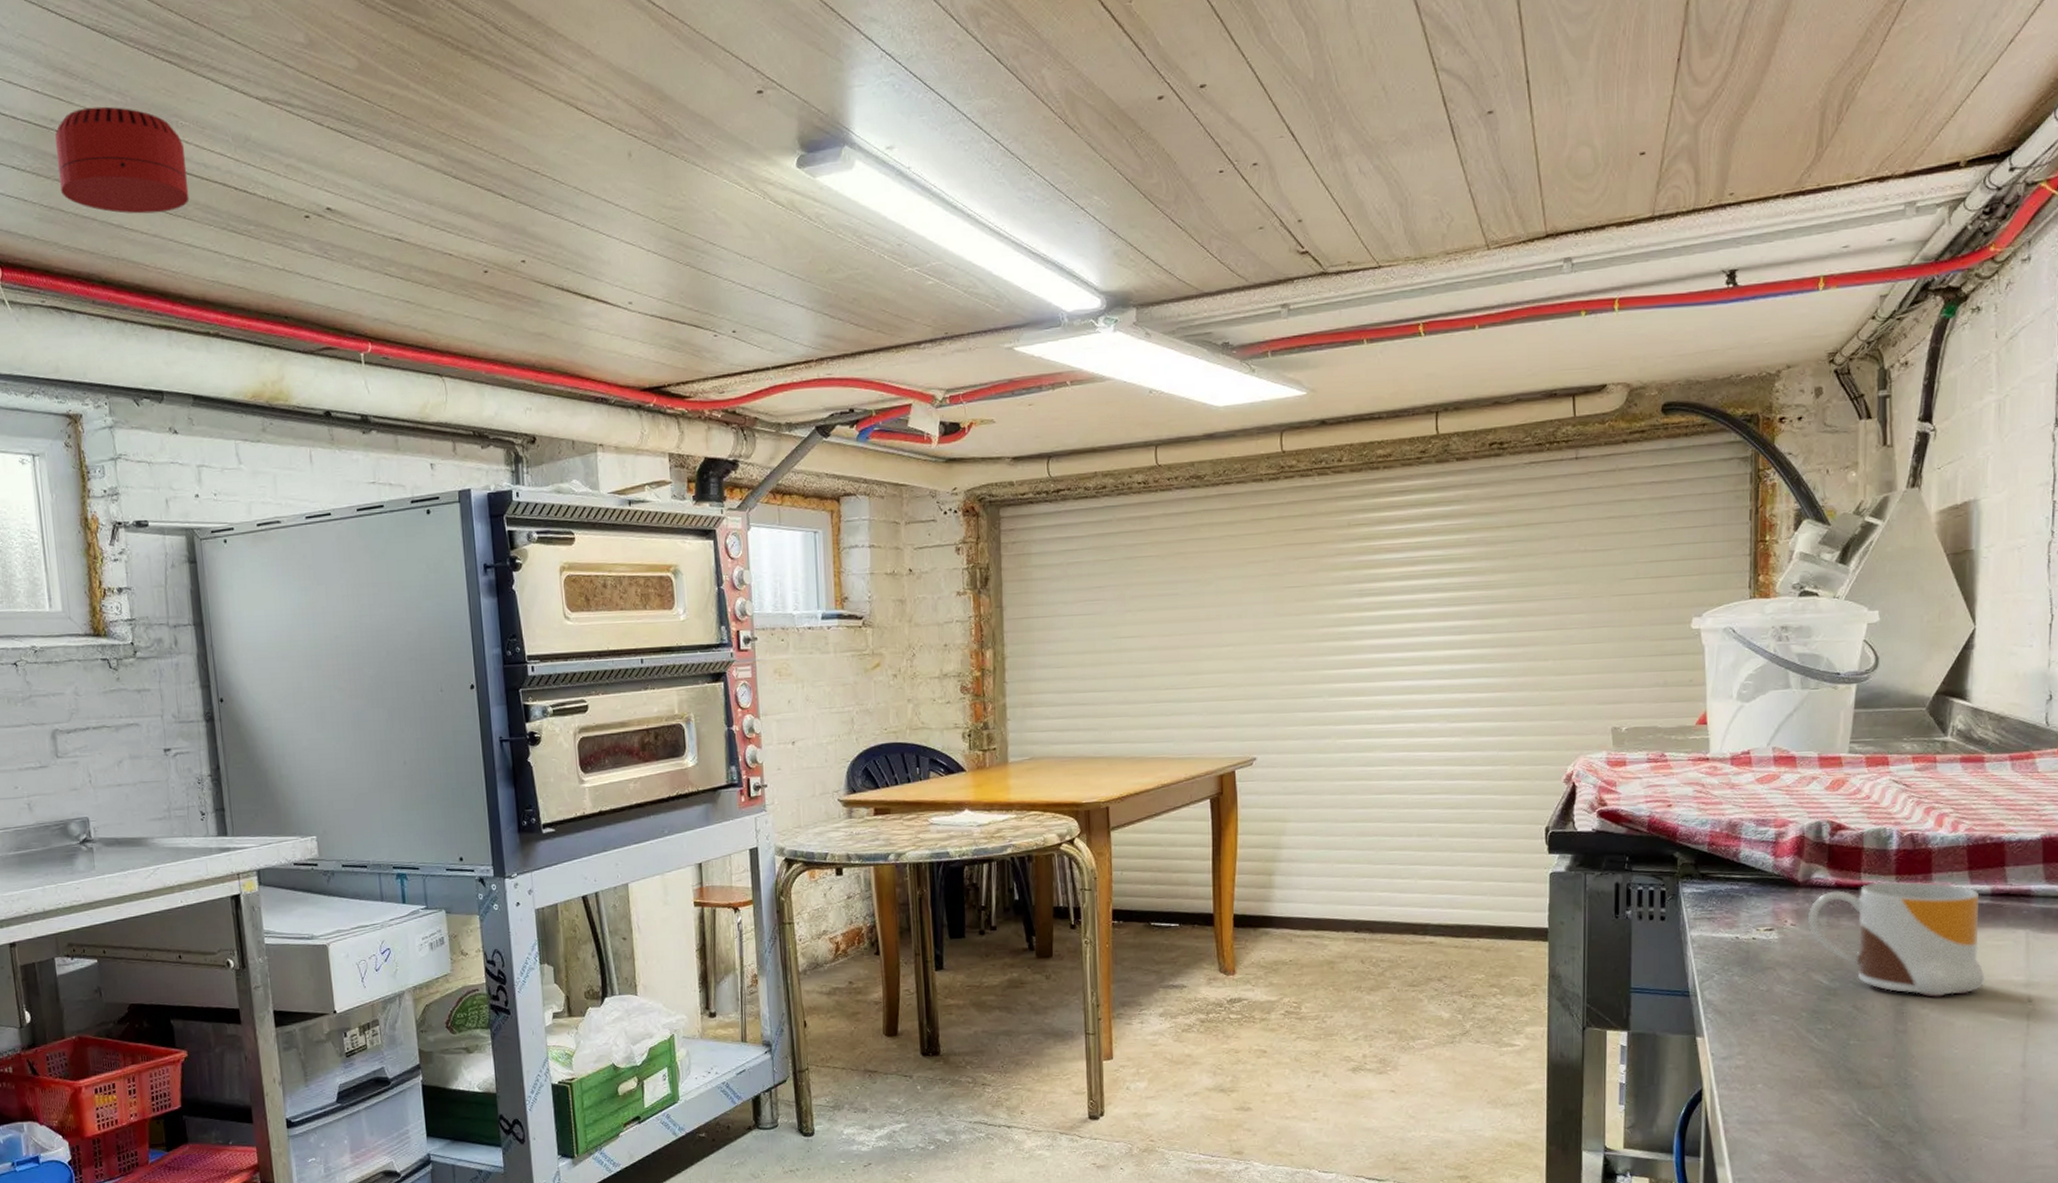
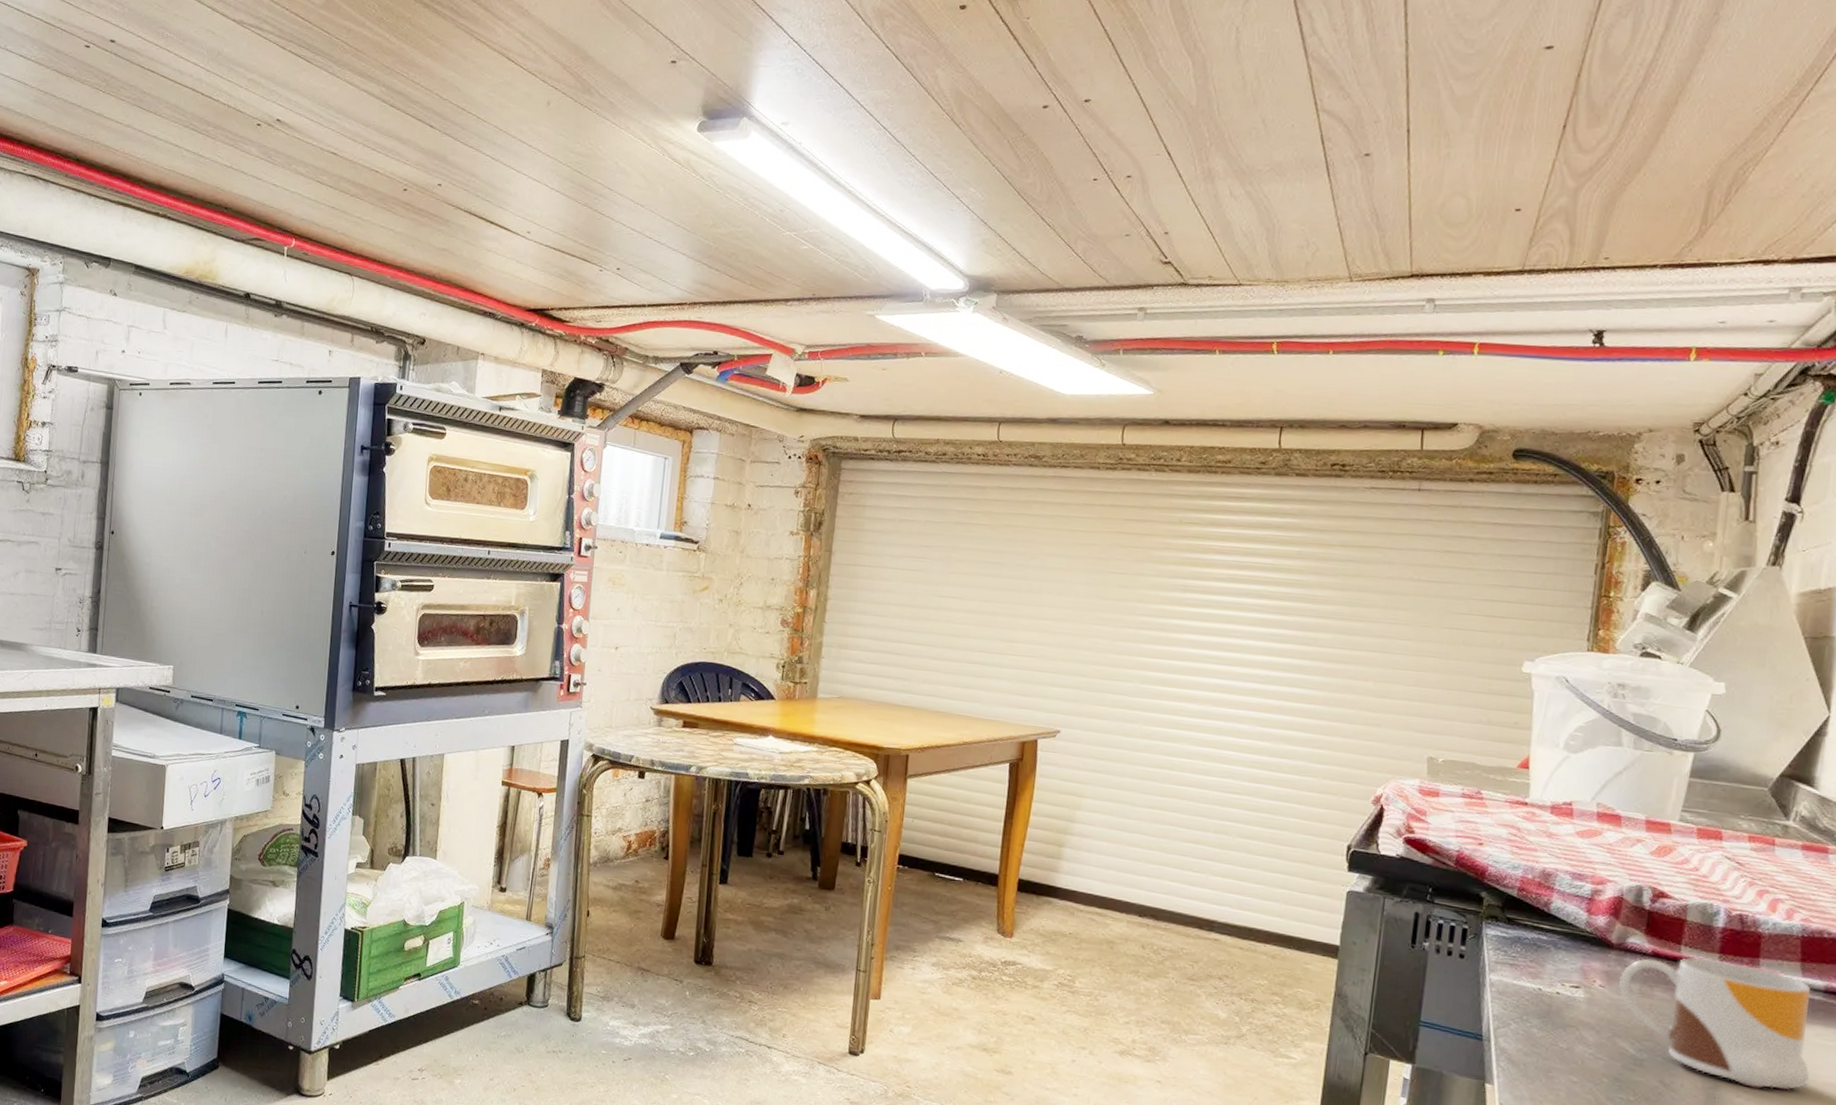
smoke detector: present [54,106,190,214] -> none [56,13,166,107]

